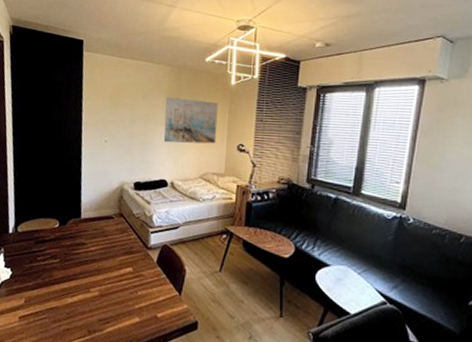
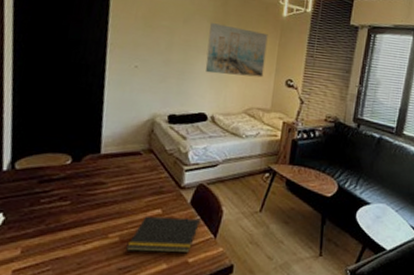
notepad: none [105,273,166,309] -> present [126,215,200,254]

